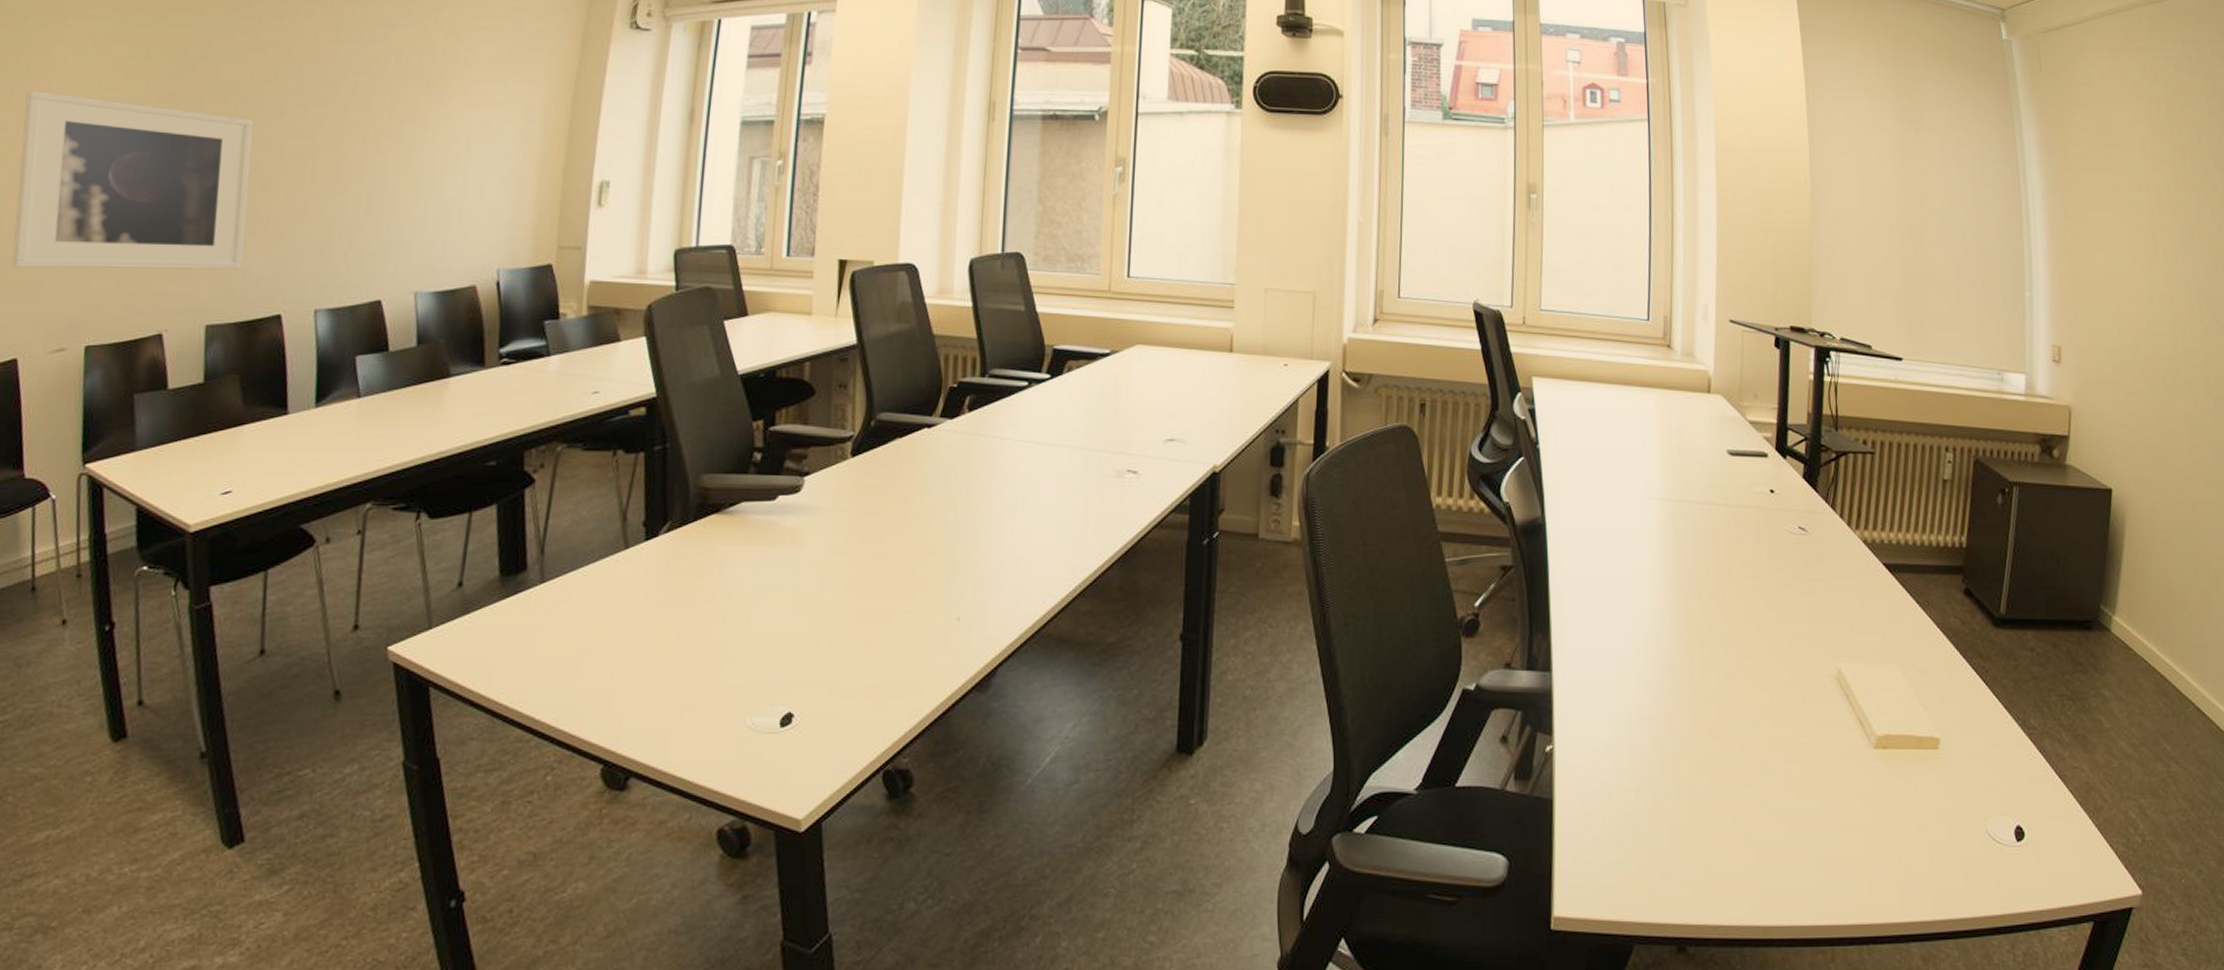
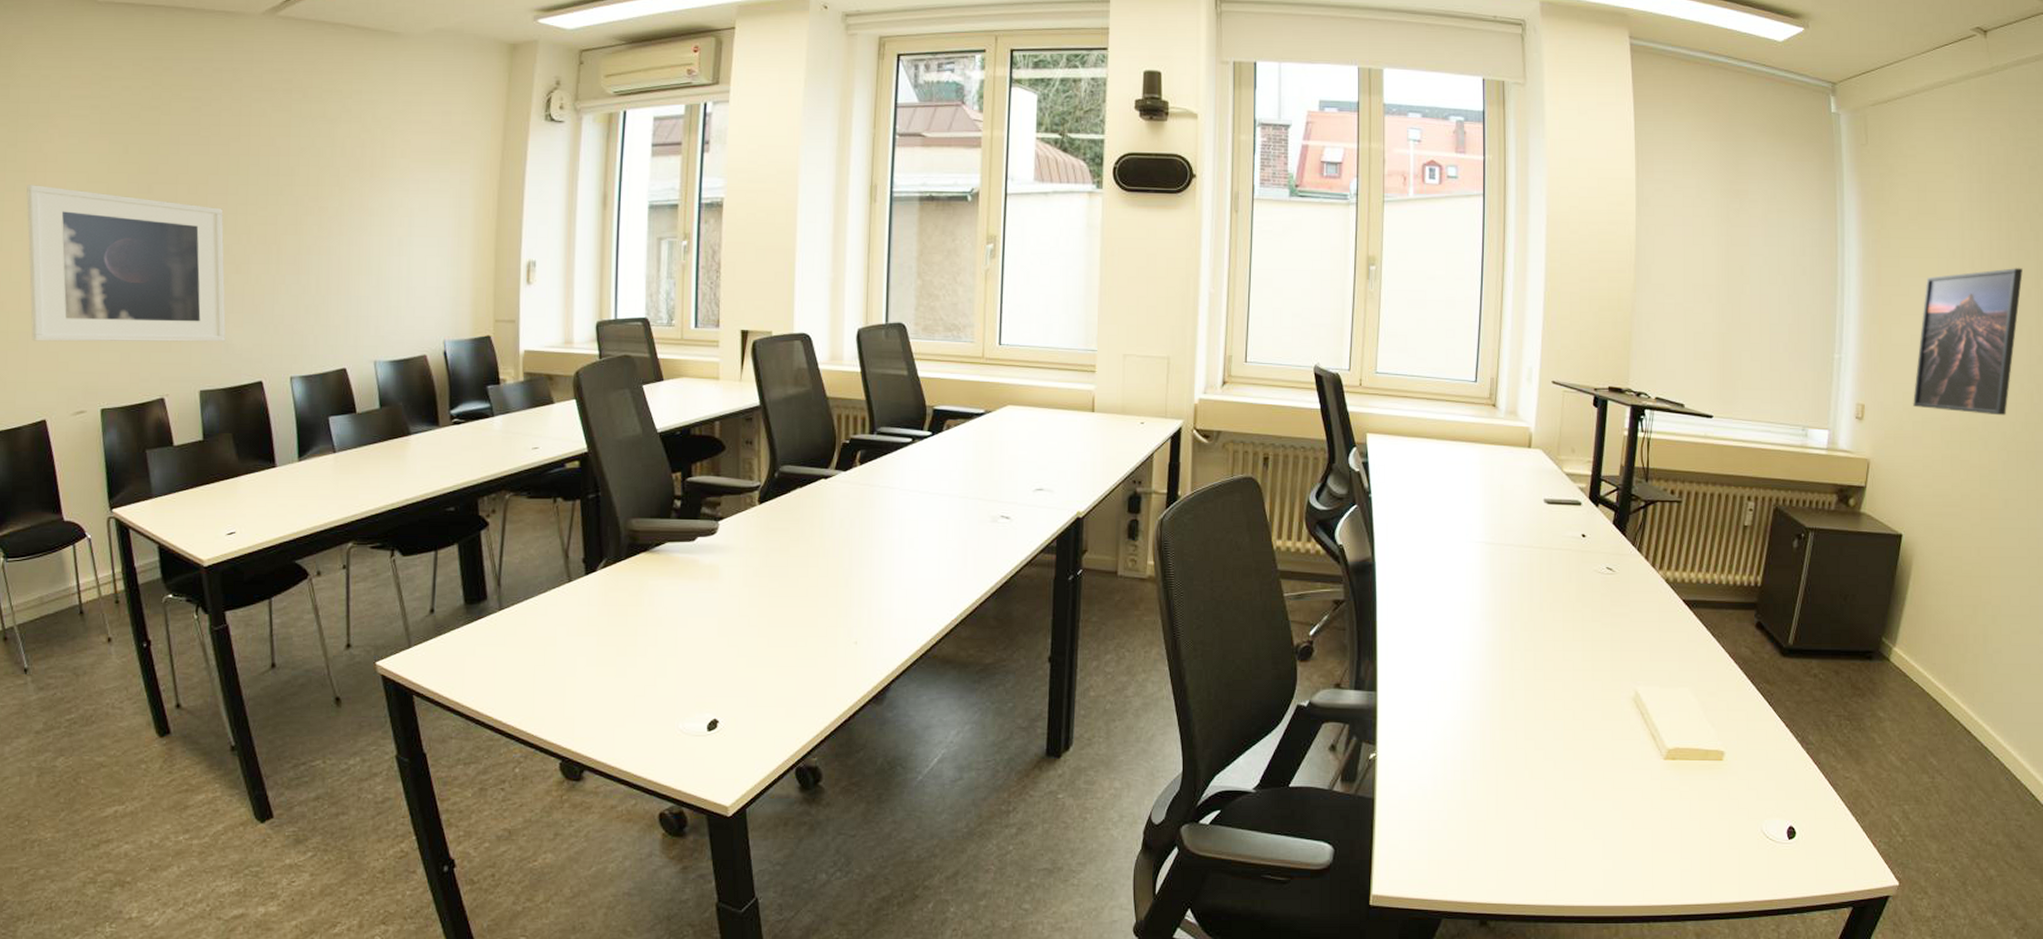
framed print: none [2111,201,2212,359] -> present [1913,267,2023,416]

